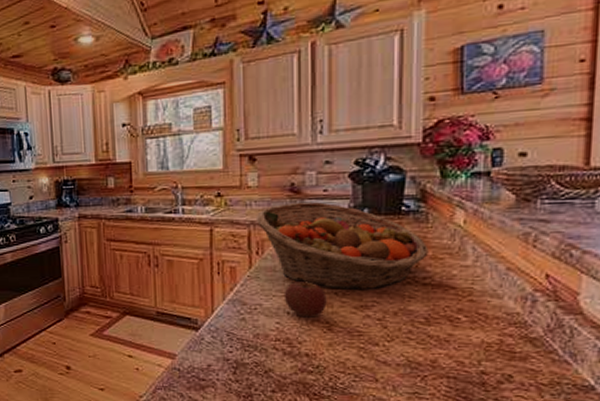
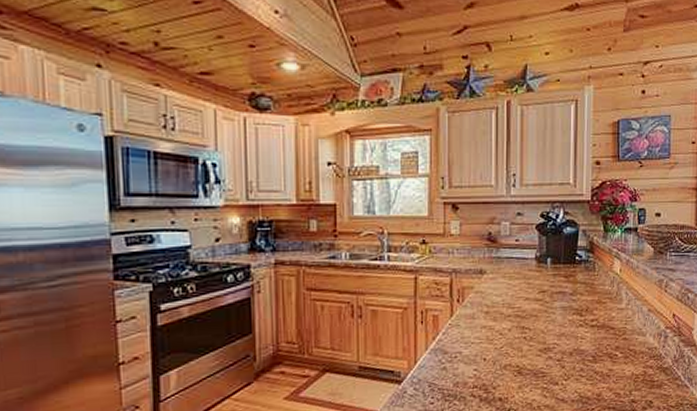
fruit basket: present [257,201,429,291] -> none [458,250,595,335]
apple: present [284,282,327,318] -> none [481,327,517,363]

